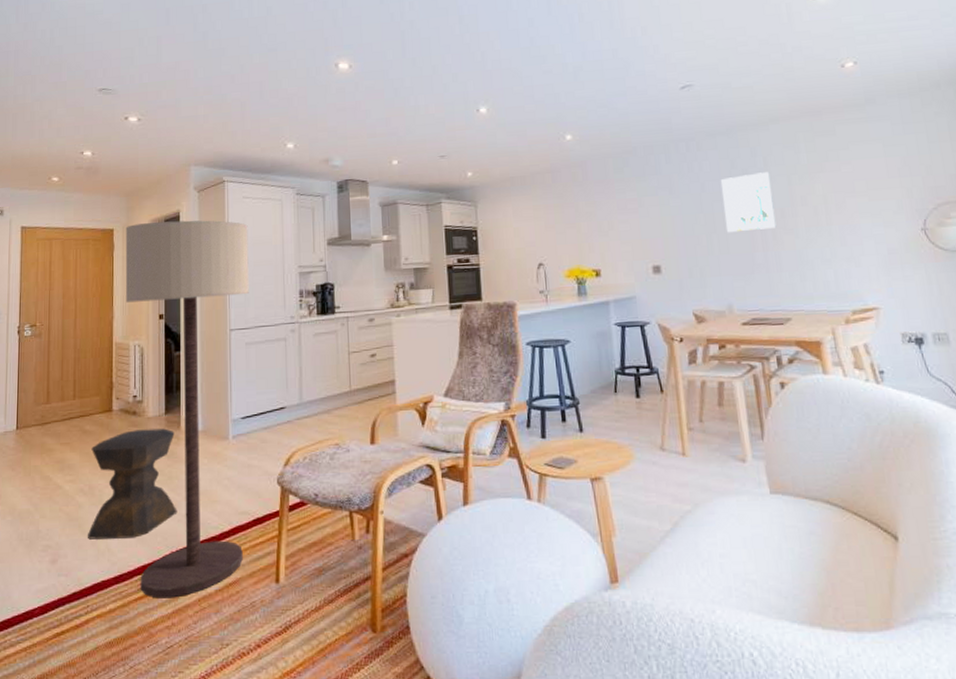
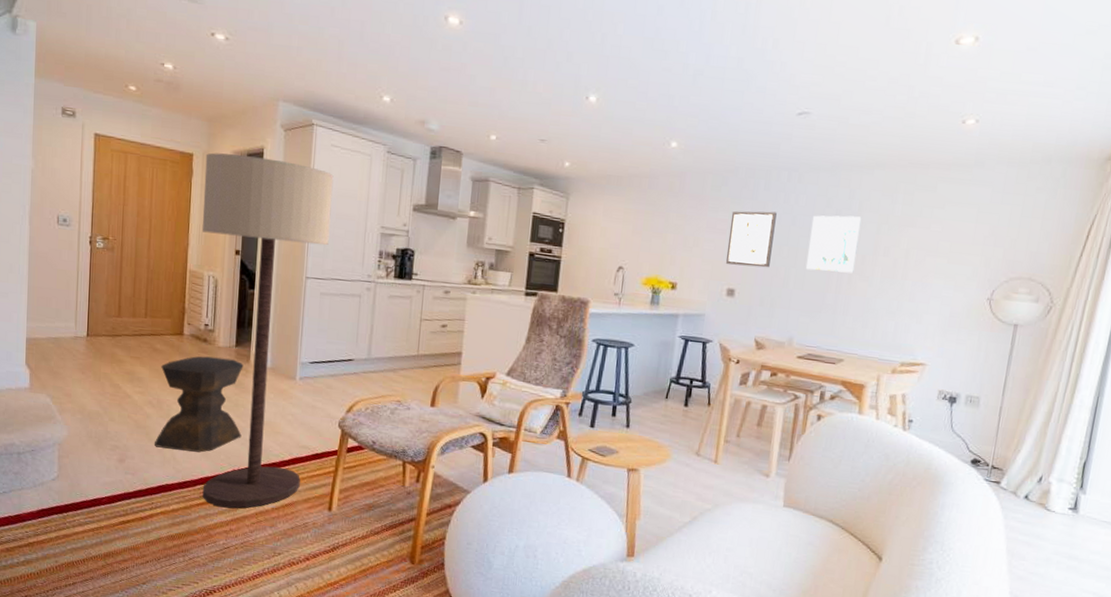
wall art: none [639,182,690,242] -> present [725,211,777,268]

